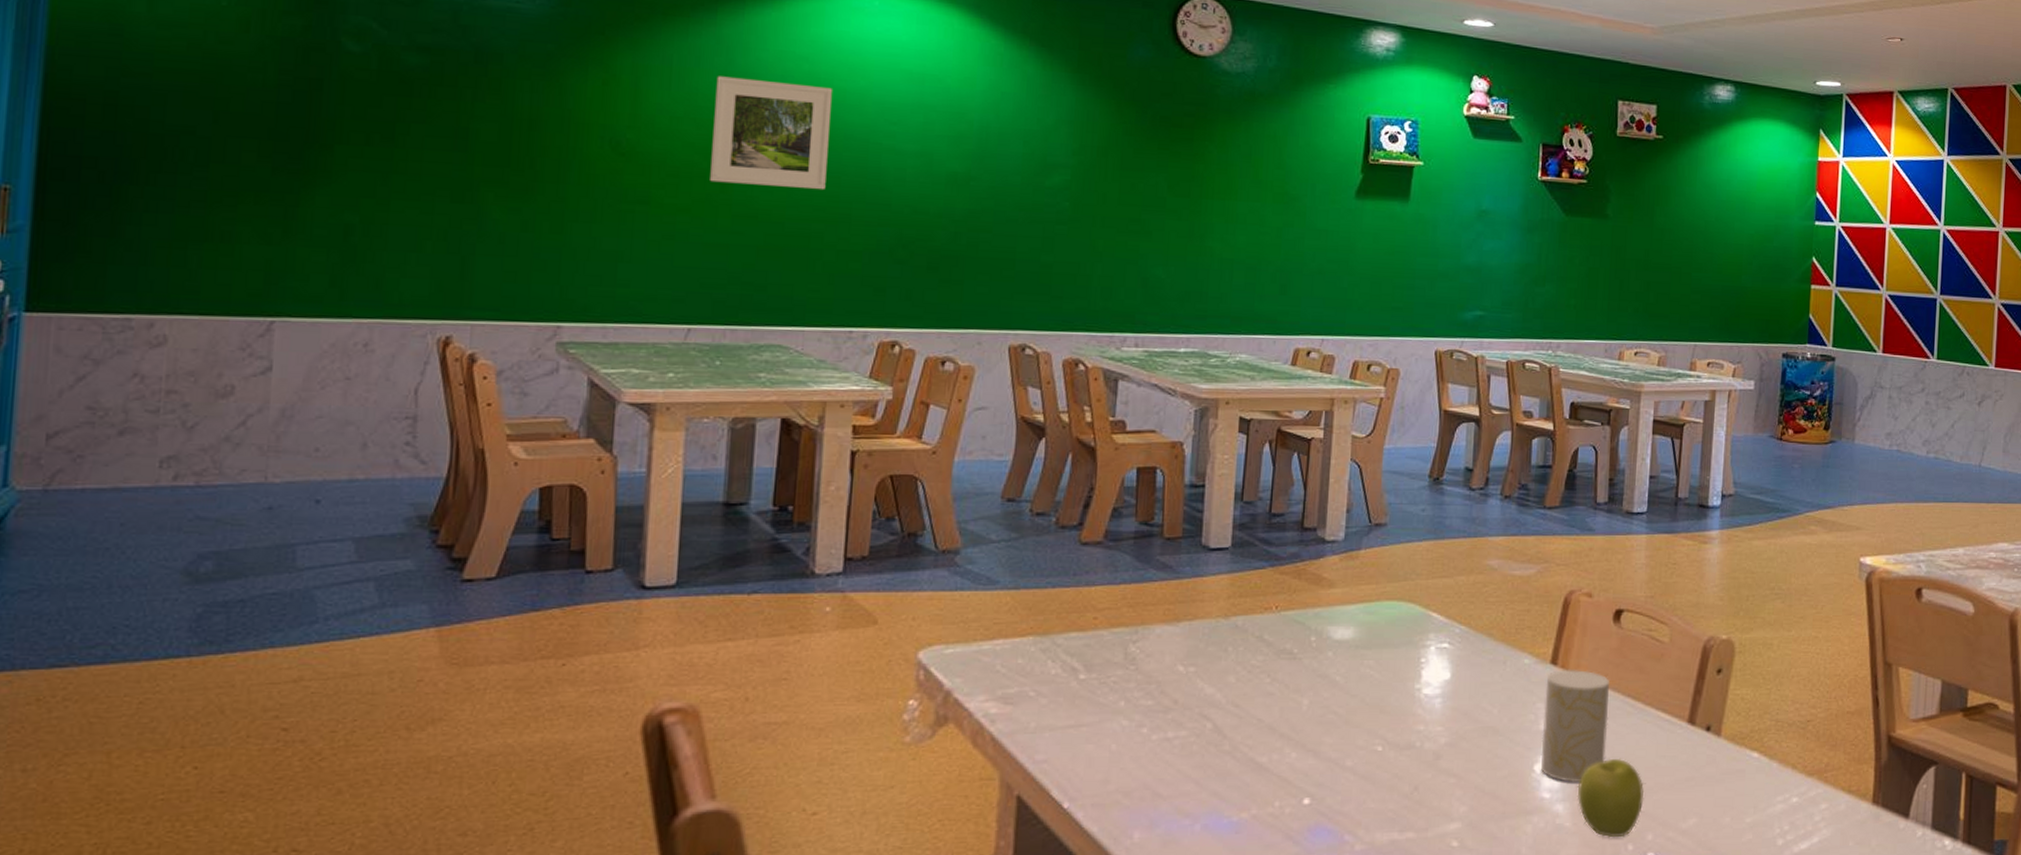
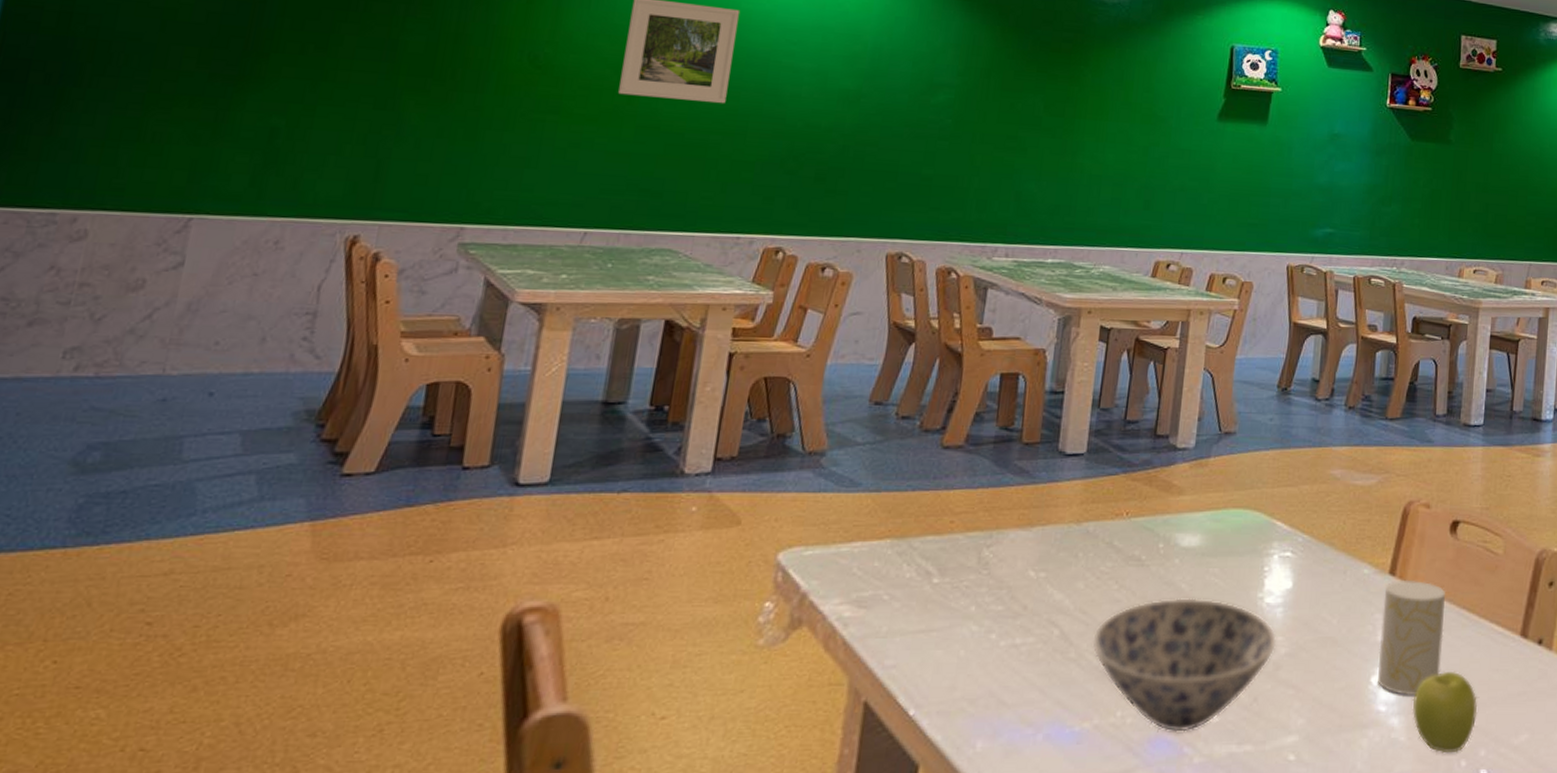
bowl: none [1245,690,1437,821] -> present [1091,598,1277,732]

